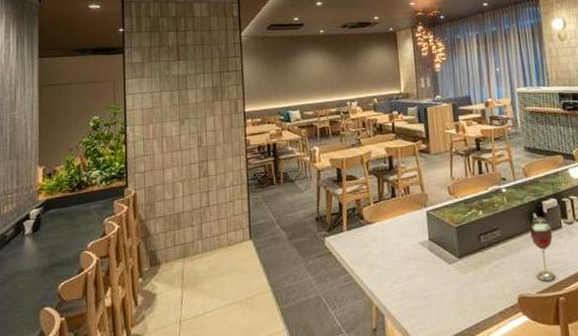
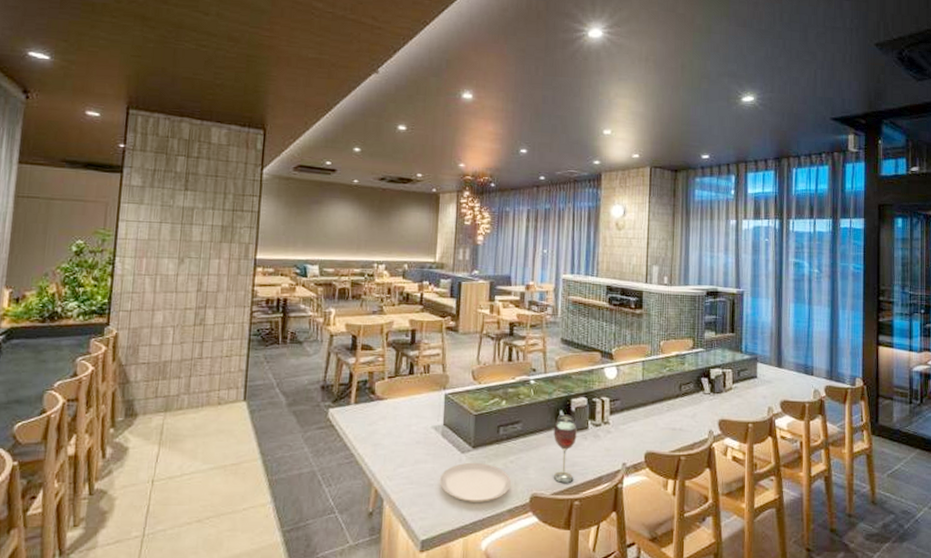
plate: none [432,271,499,309] -> present [439,462,512,502]

